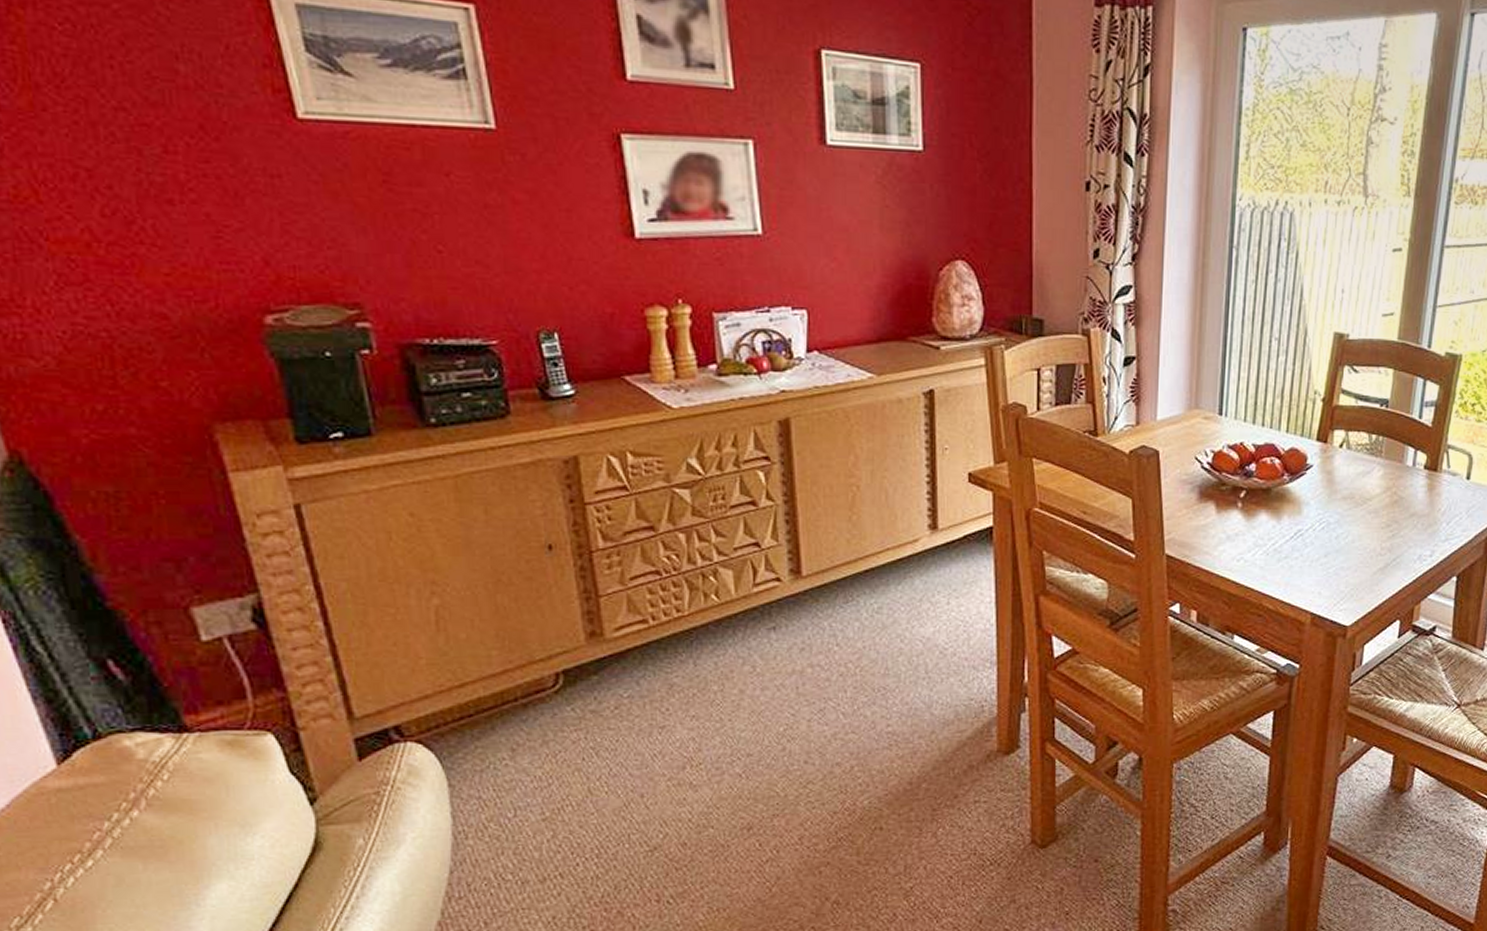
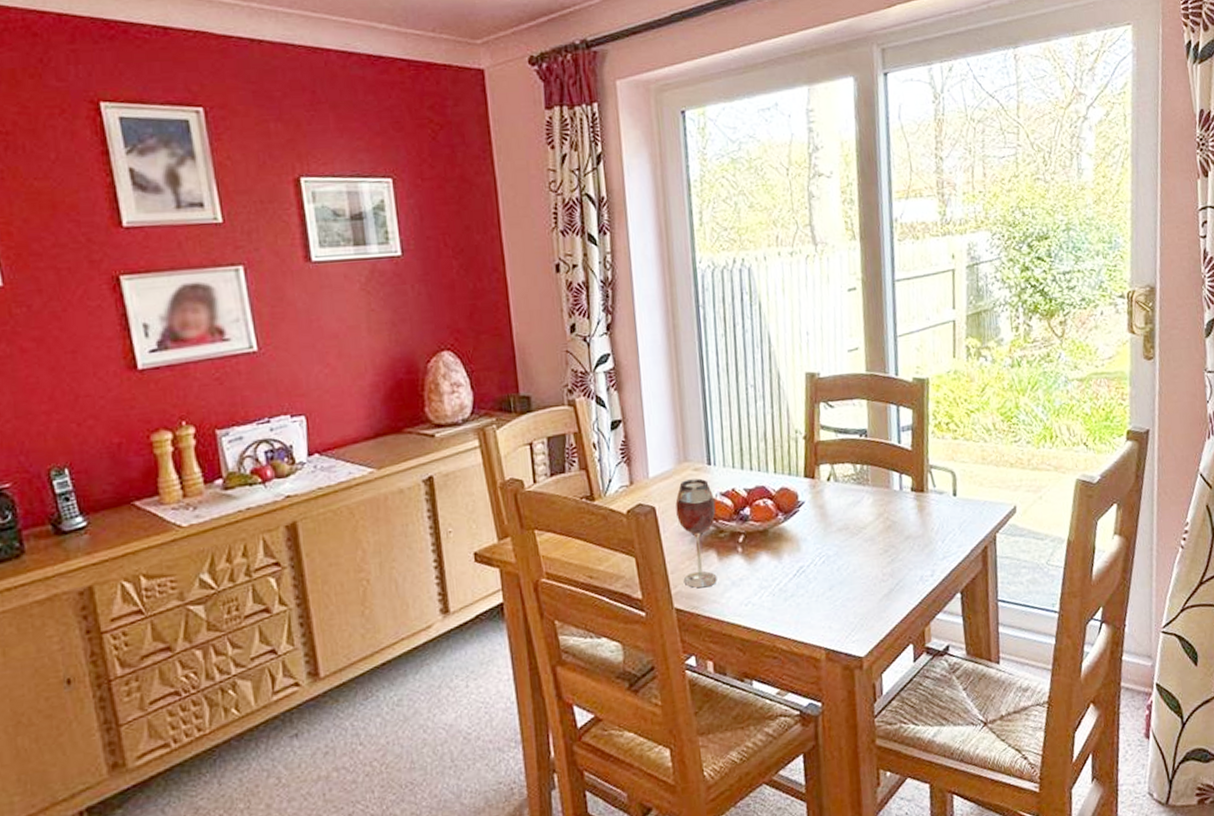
wineglass: none [1179,427,1221,538] -> present [675,478,717,589]

